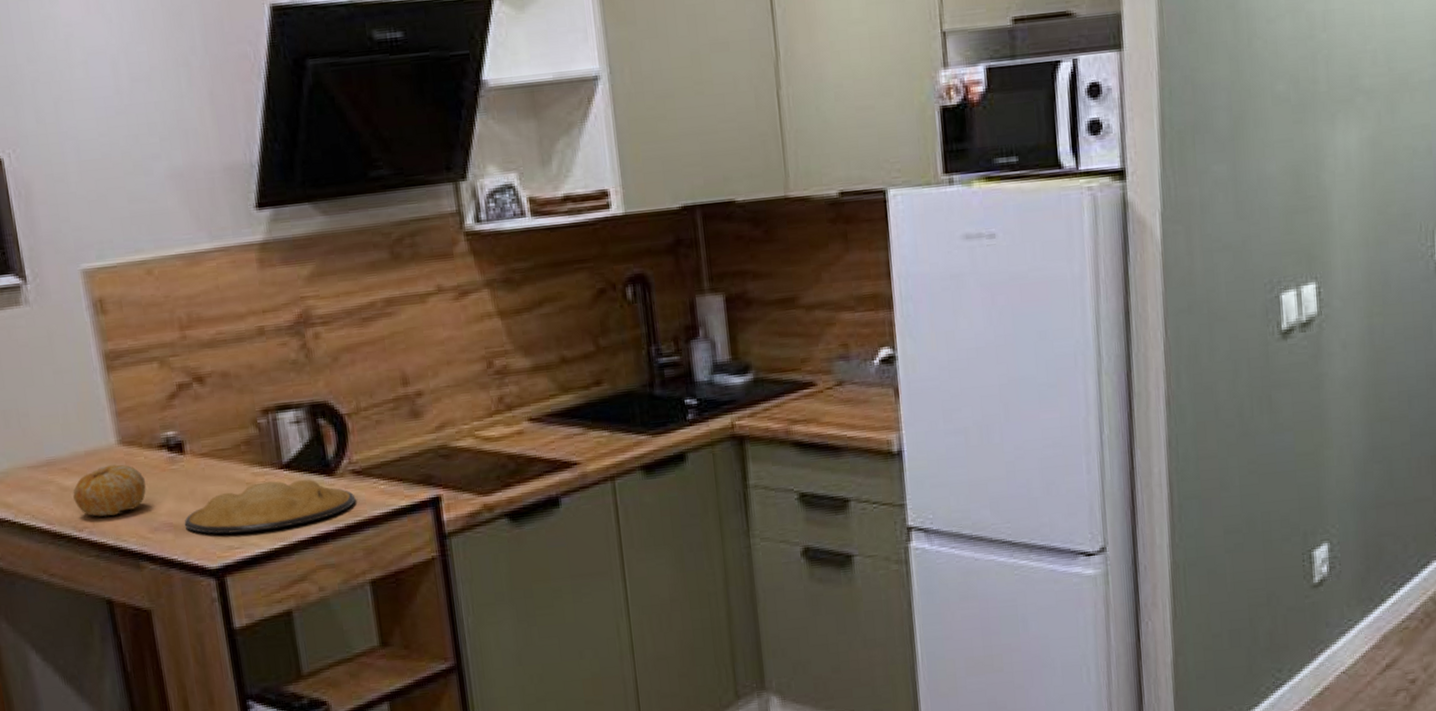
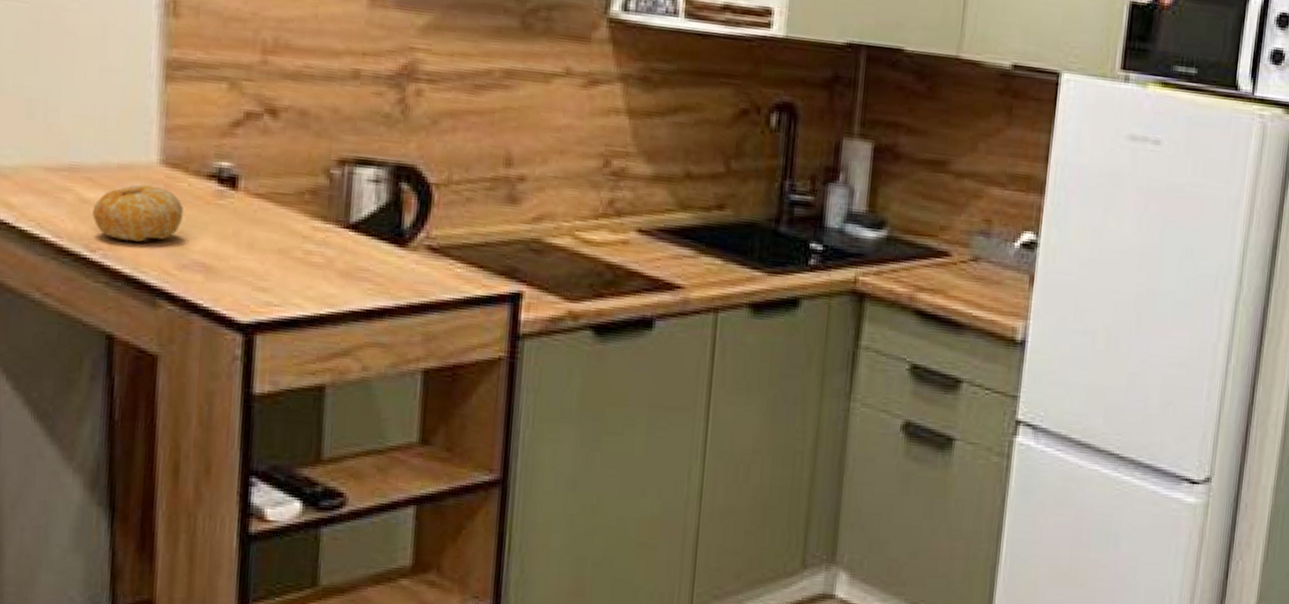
plate: present [184,479,356,534] -> none [219,239,426,293]

